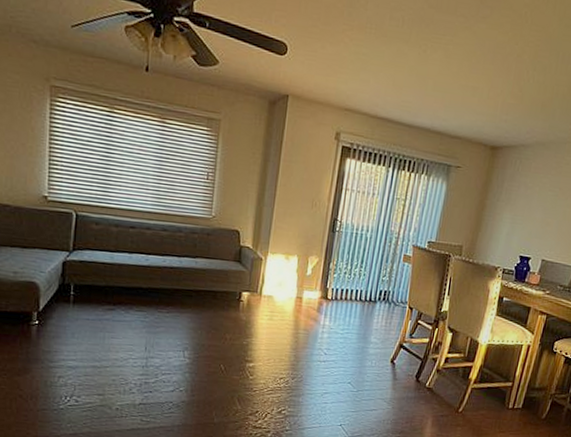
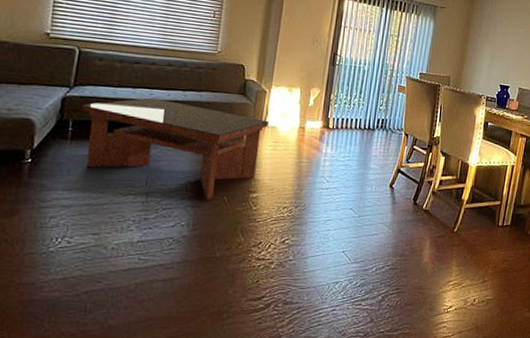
coffee table: none [82,263,265,368] -> present [82,97,269,200]

